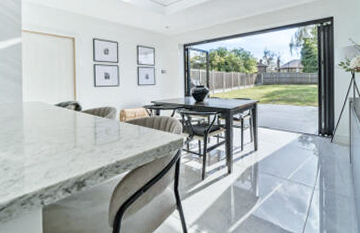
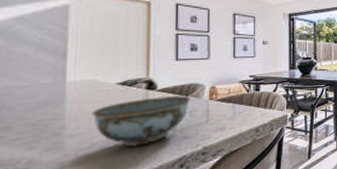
bowl: none [40,116,106,156] -> present [92,95,190,148]

